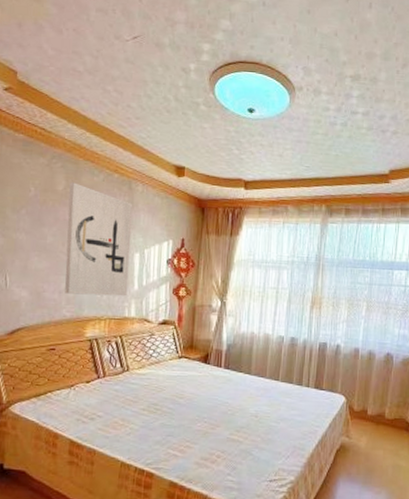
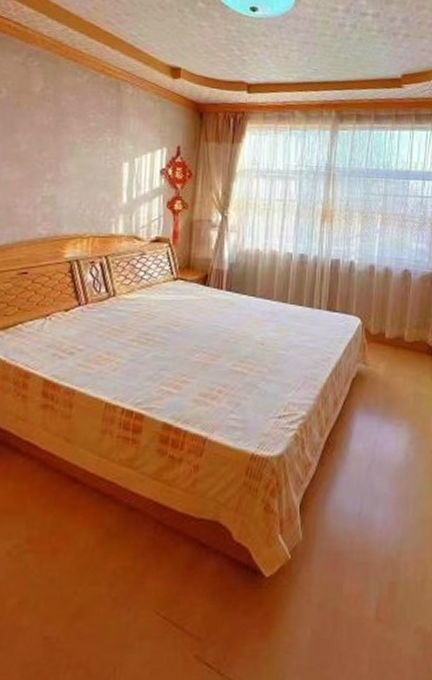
wall art: present [65,182,133,297] -> none [40,83,122,211]

